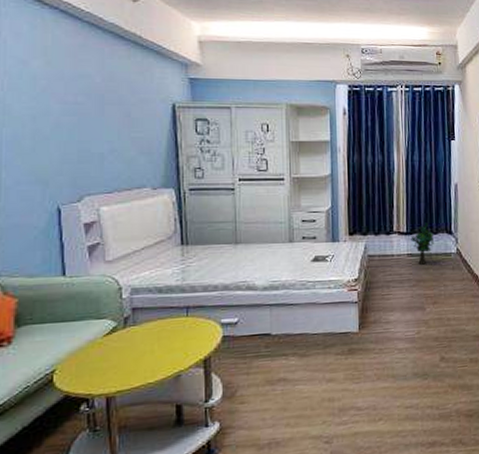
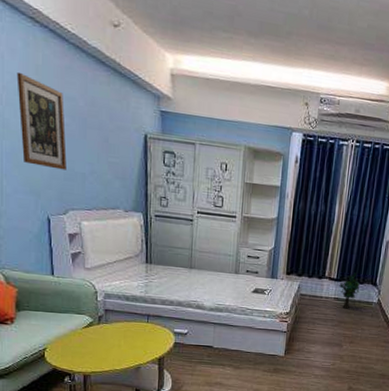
wall art: none [21,55,81,152] -> present [16,71,67,170]

